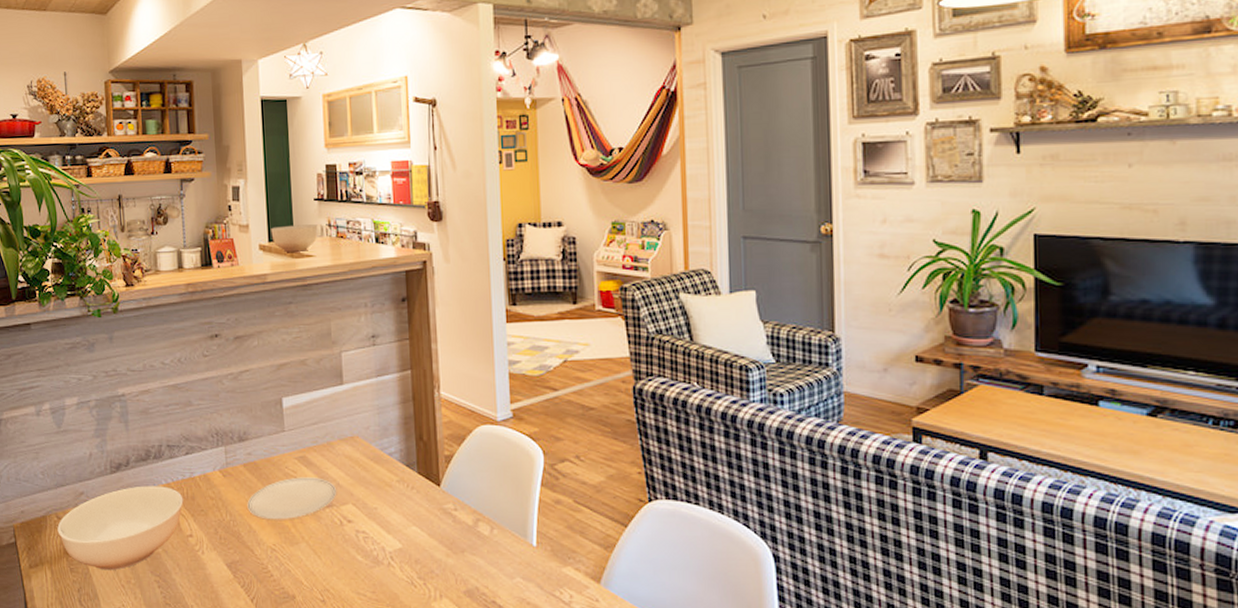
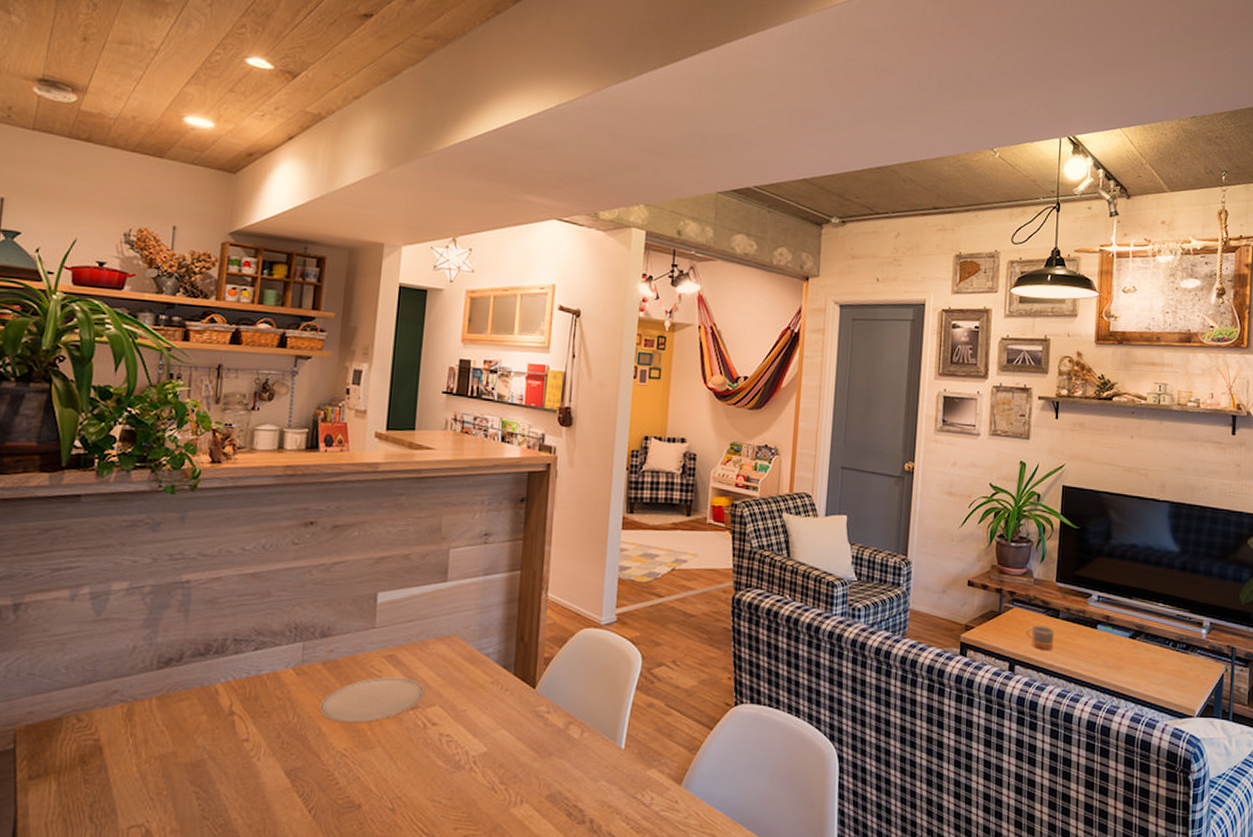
bowl: present [57,486,184,571] -> none [75,684,244,781]
bowl: present [271,224,318,252] -> none [390,415,443,443]
mug: none [999,405,1039,434] -> present [1026,625,1054,650]

